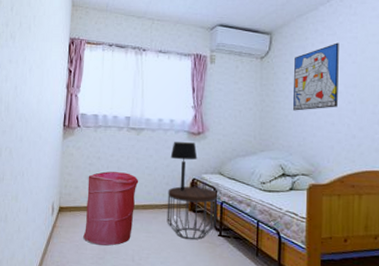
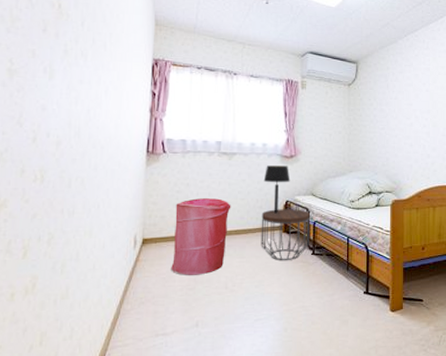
wall art: present [293,42,339,111] -> none [378,73,415,134]

